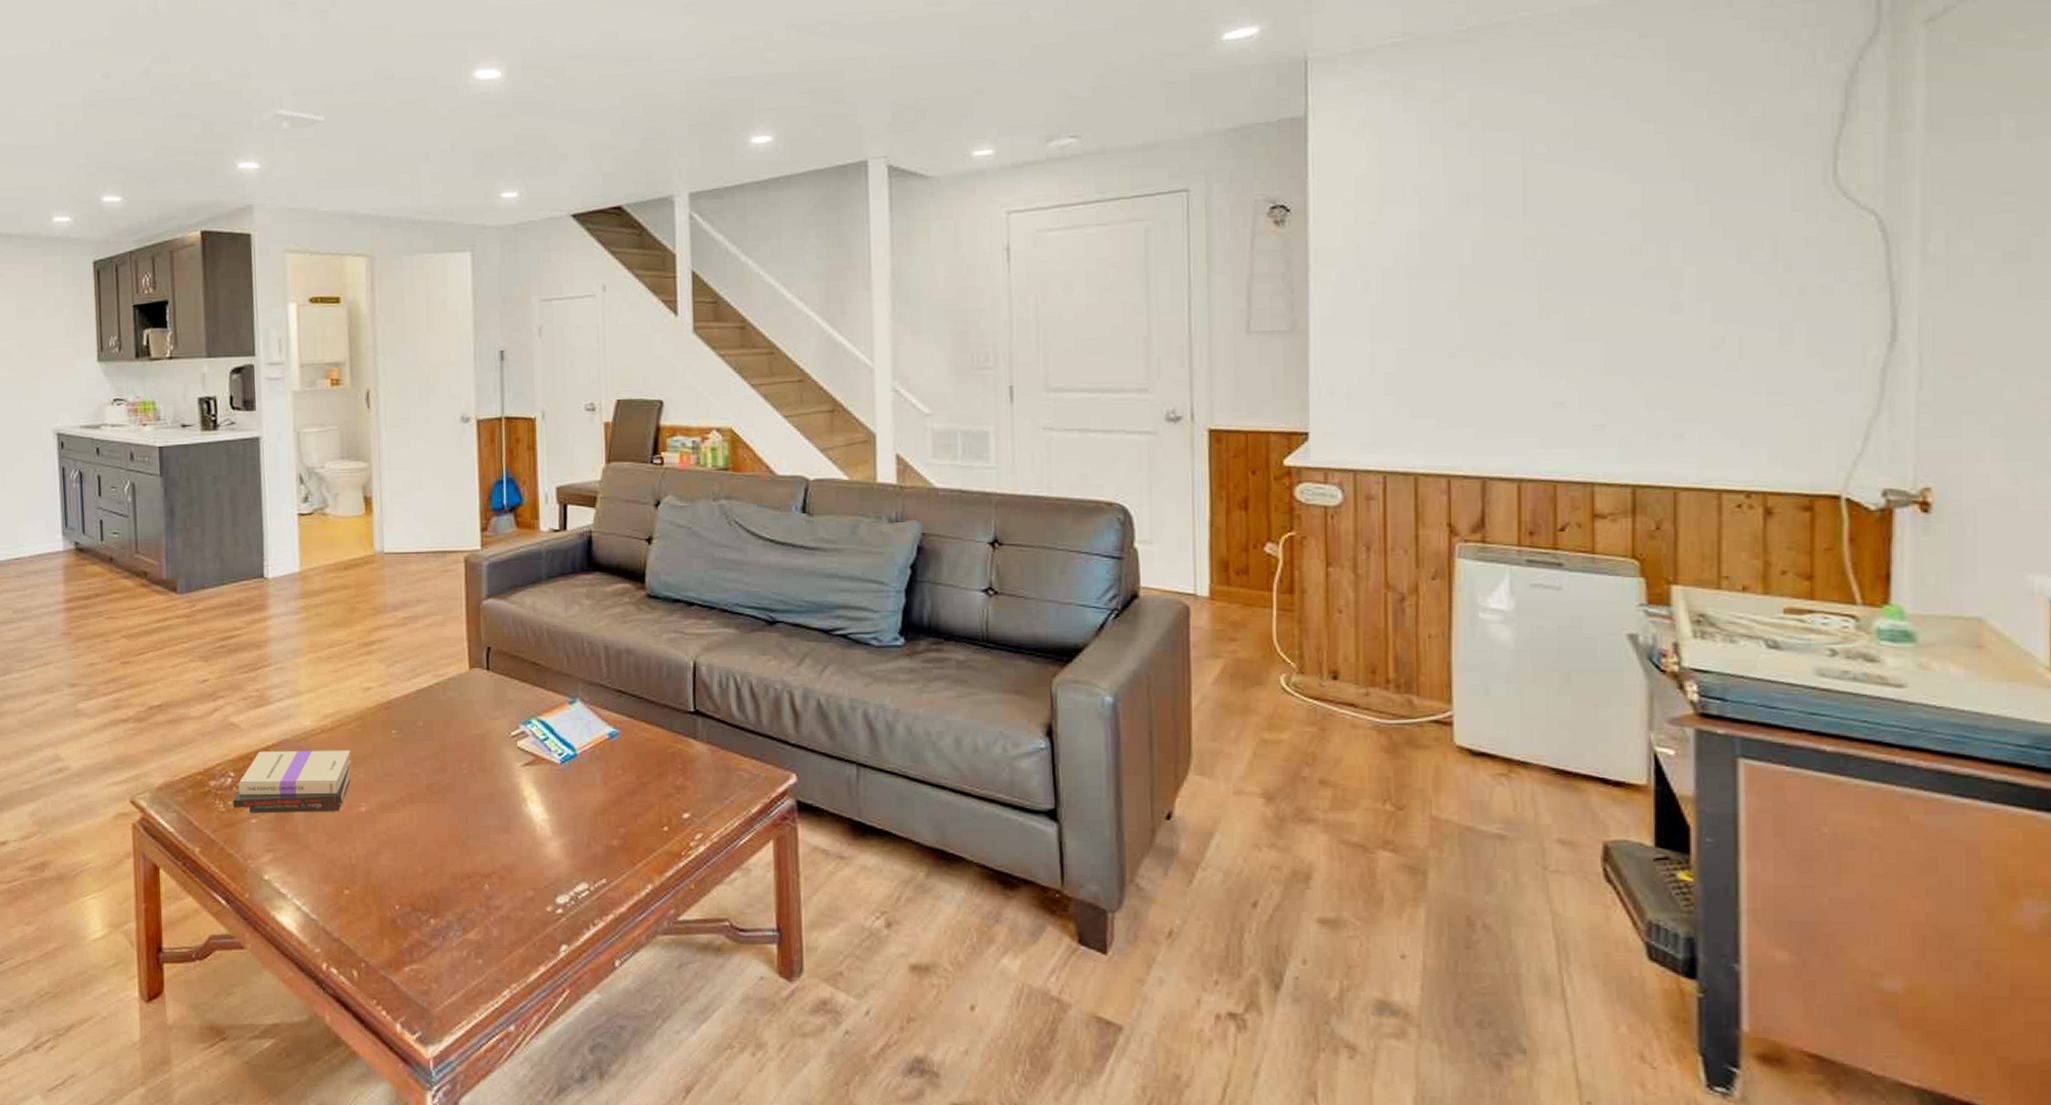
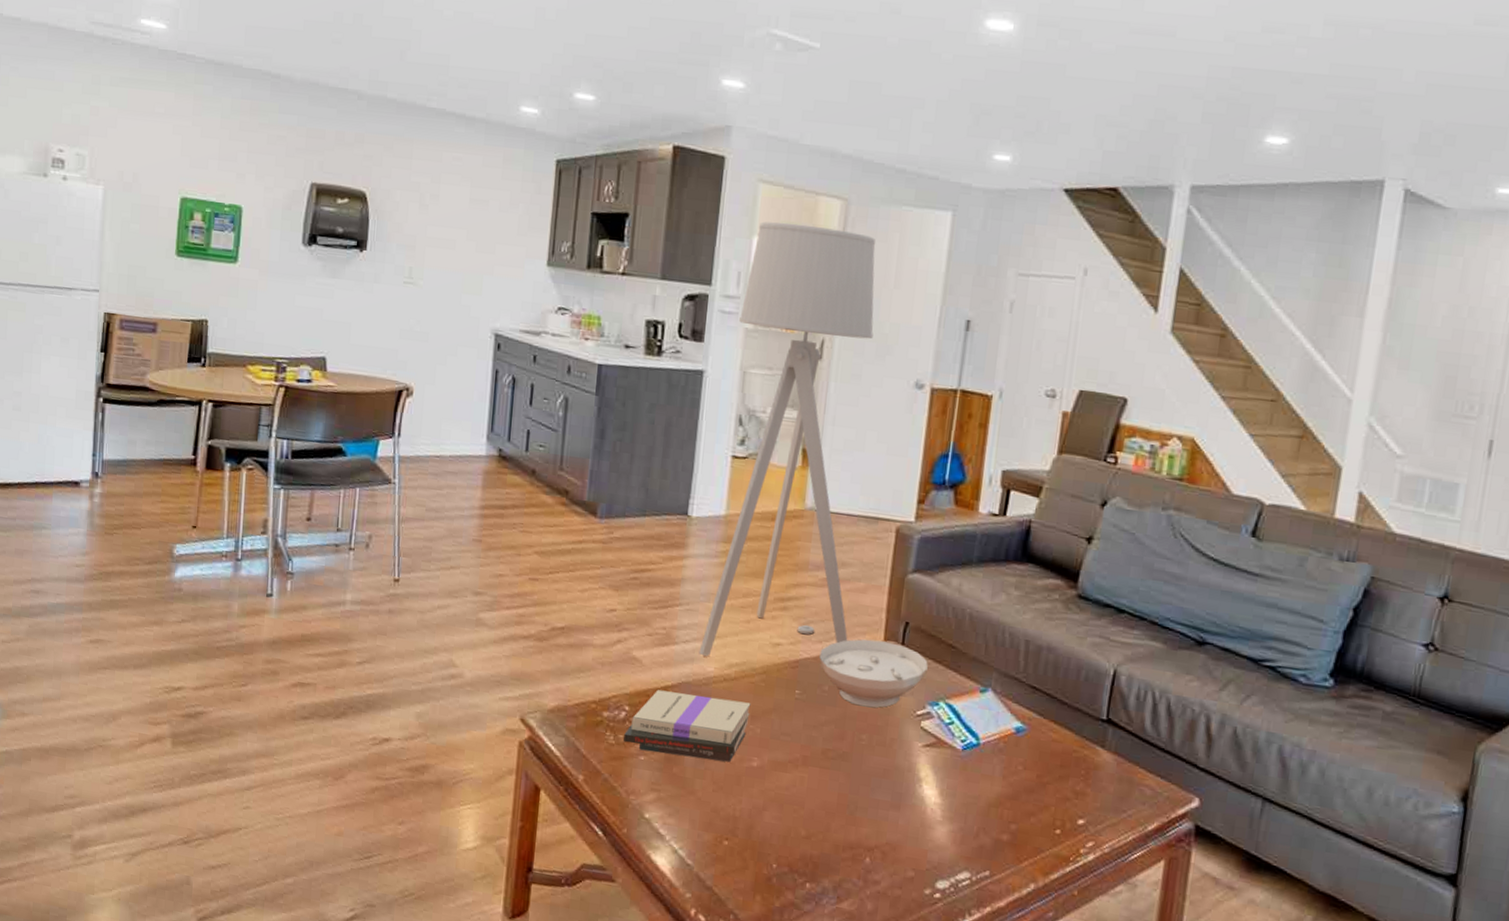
floor lamp: none [286,285,435,712] -> present [699,221,875,657]
decorative bowl: none [410,669,515,736] -> present [819,639,928,708]

